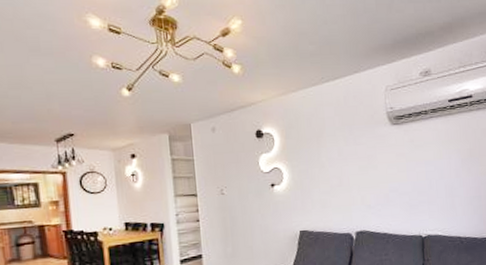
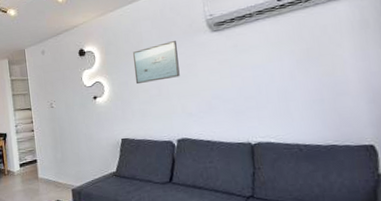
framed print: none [314,130,361,173] -> present [133,41,180,85]

